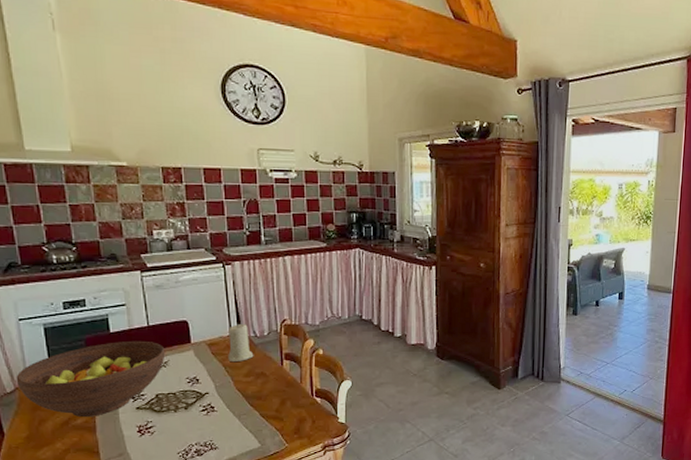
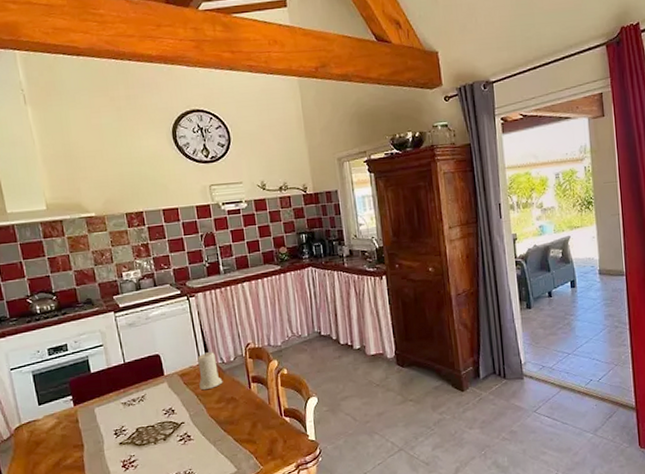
fruit bowl: present [16,340,166,418] -> none [11,377,142,458]

